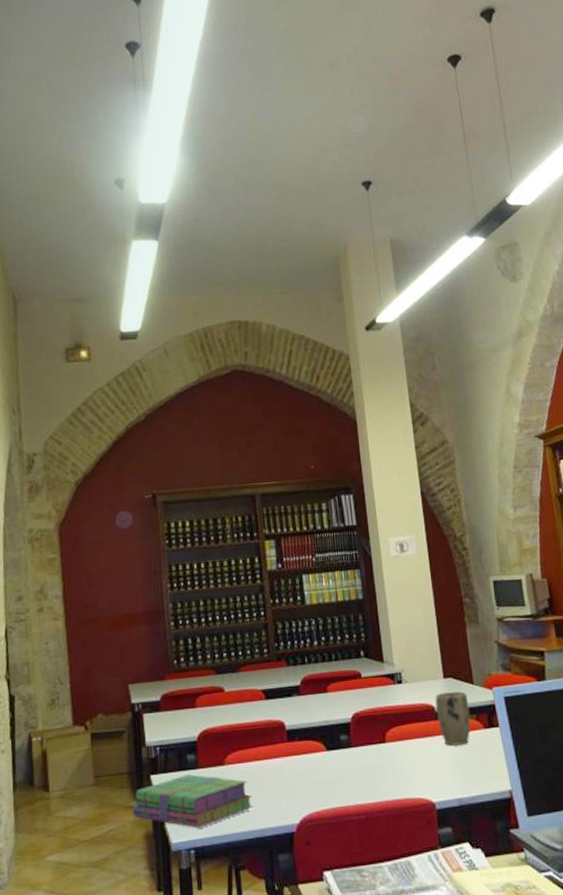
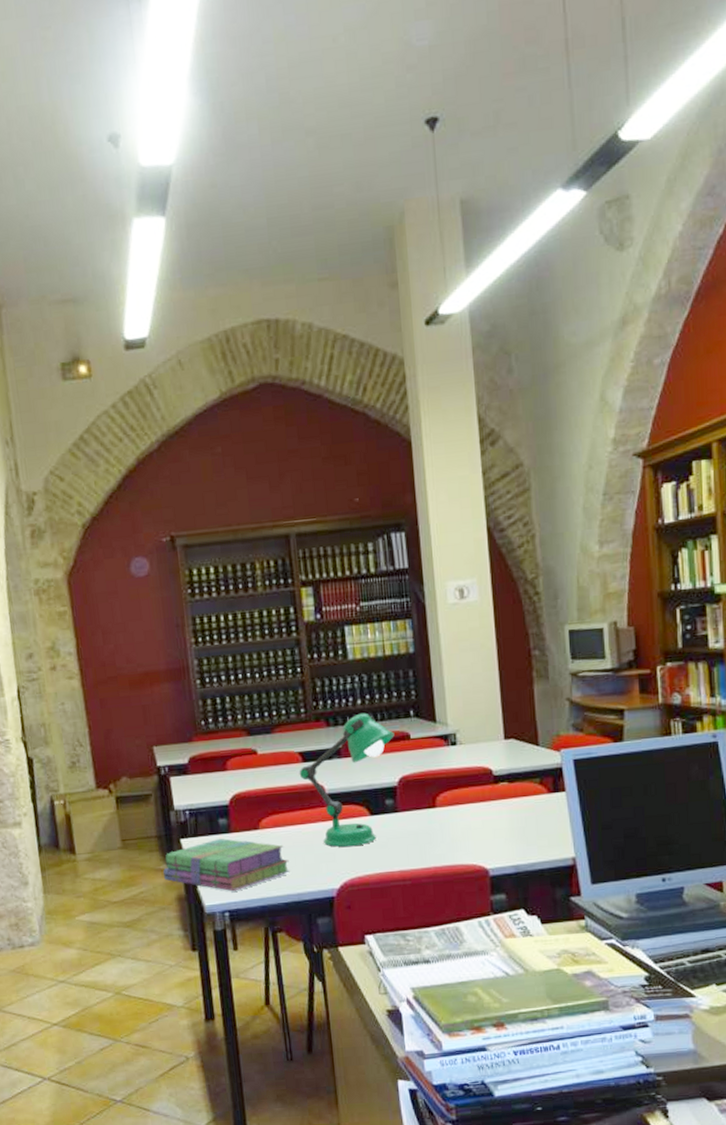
desk lamp: none [262,653,347,782] -> present [299,712,394,847]
plant pot: present [435,691,471,746] -> none [493,753,533,811]

